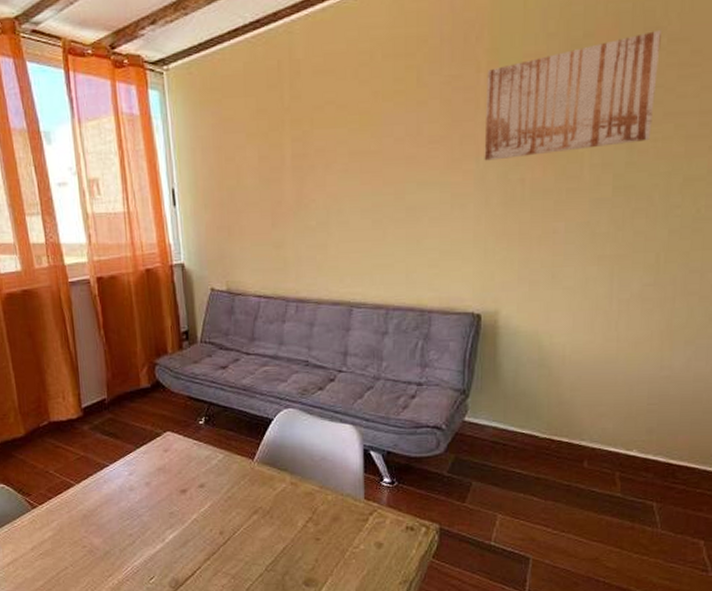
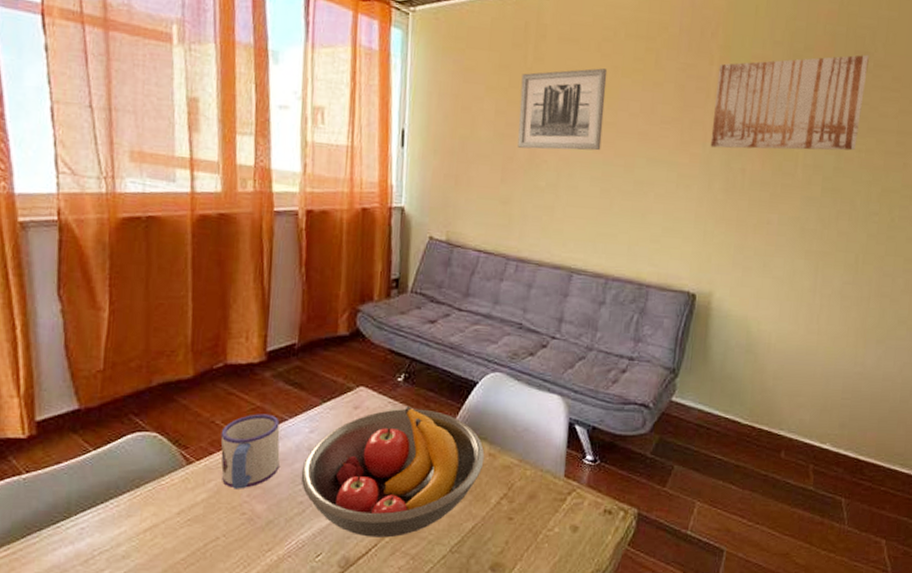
mug: none [55,462,108,527] -> present [220,414,280,489]
fruit bowl: none [127,445,287,561] -> present [301,405,485,538]
wall art: none [280,96,368,190] -> present [517,68,608,151]

